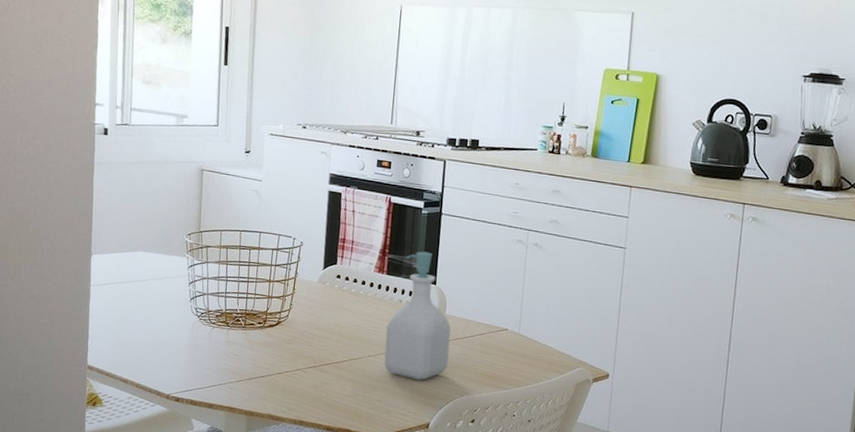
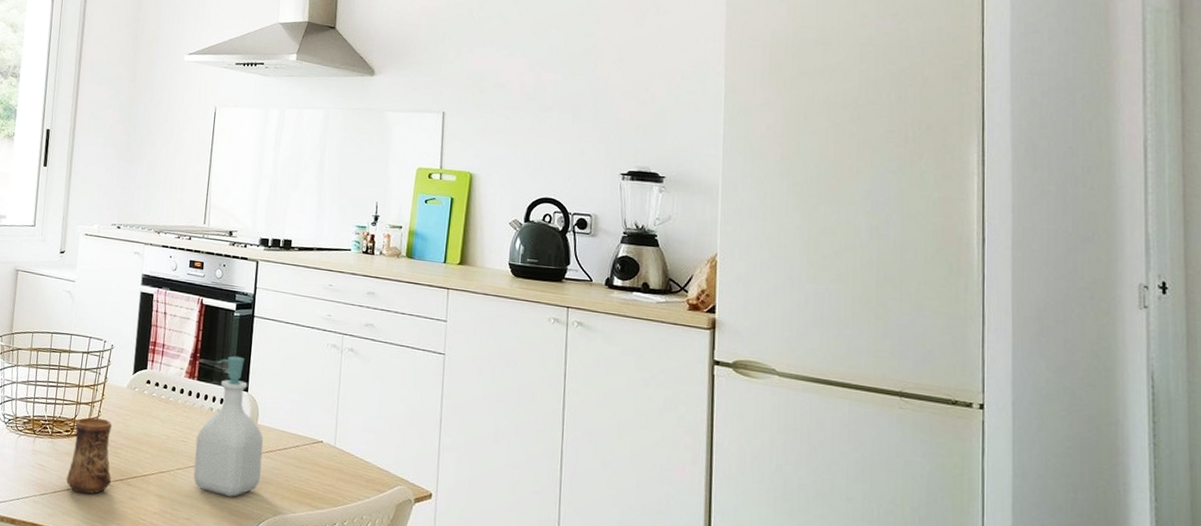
cup: none [261,310,305,380] -> present [66,417,113,494]

